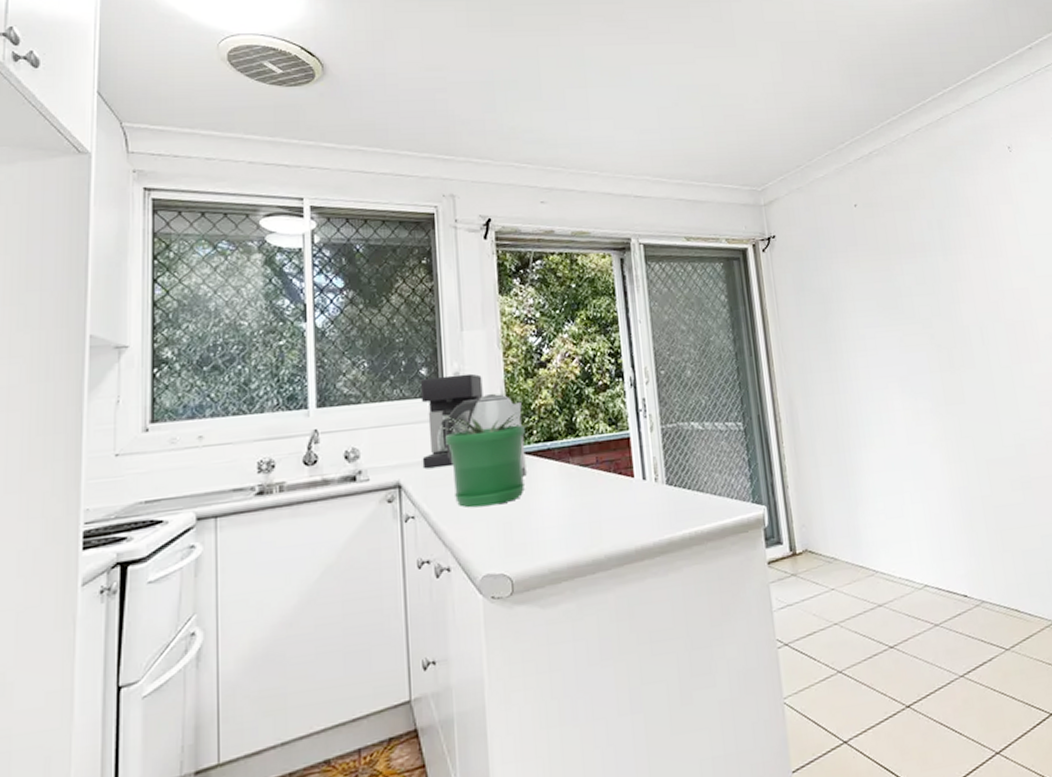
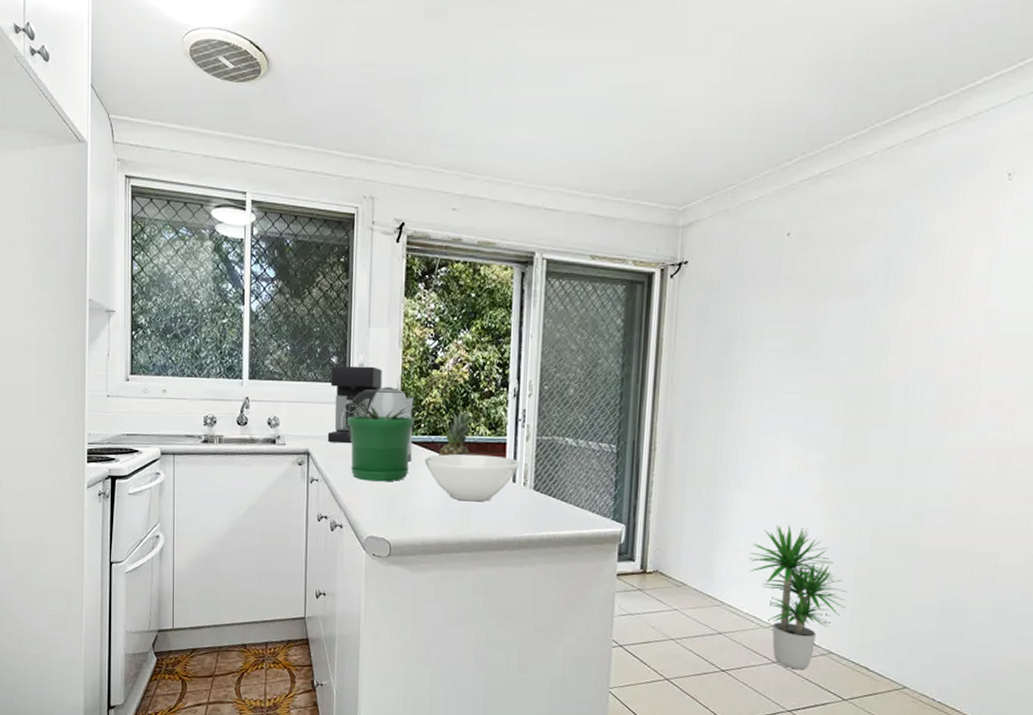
bowl: none [542,453,648,512] -> present [425,454,520,502]
fruit: none [557,408,593,464] -> present [439,409,475,457]
potted plant: none [889,477,985,628] -> present [749,525,847,670]

